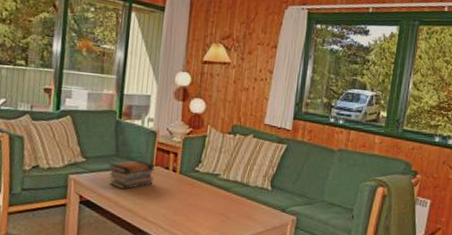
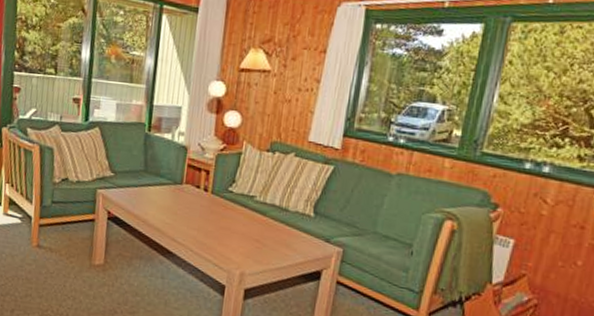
book stack: present [108,159,155,190] -> none [136,176,185,208]

